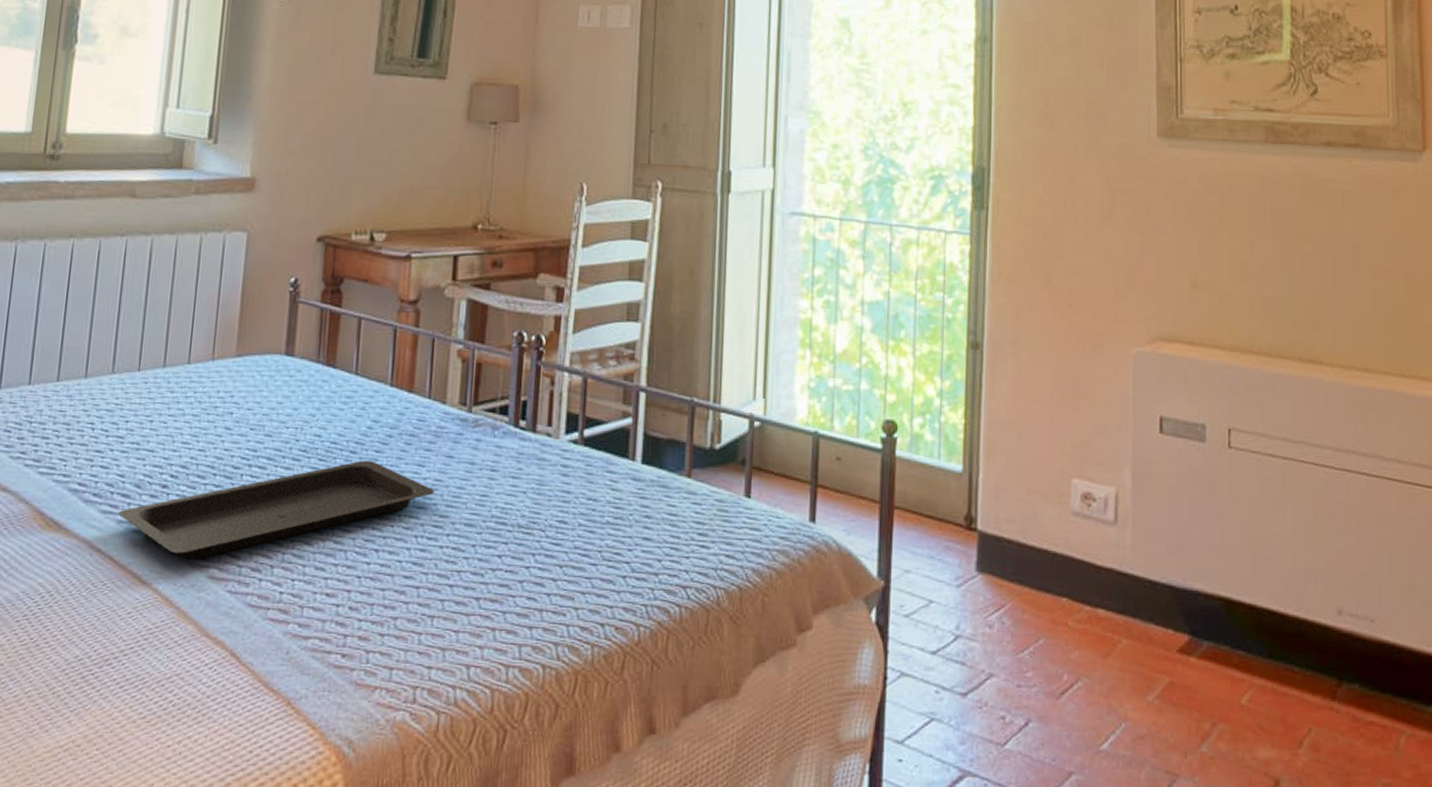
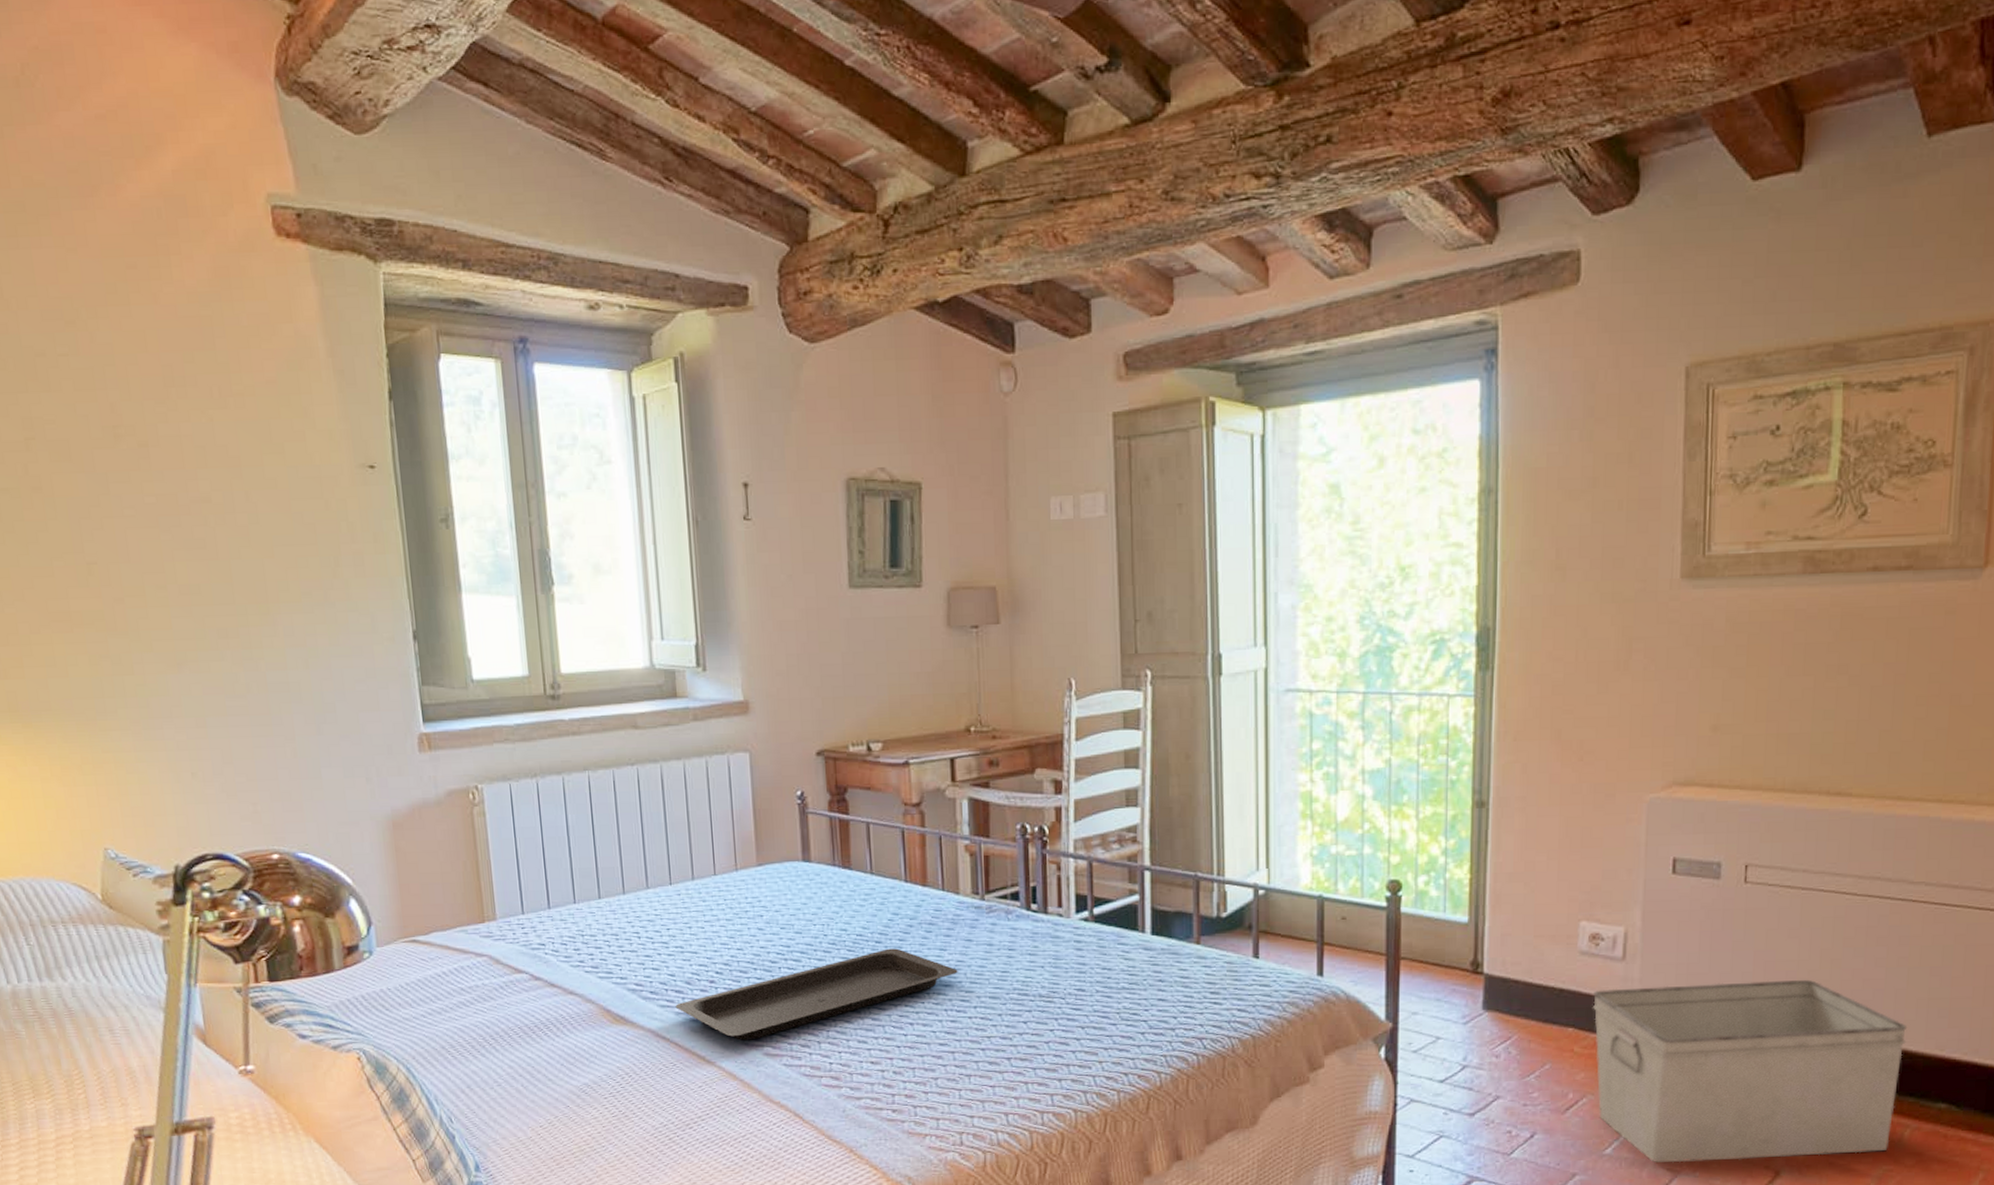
storage bin: none [1086,555,1394,765] -> present [1593,979,1908,1163]

